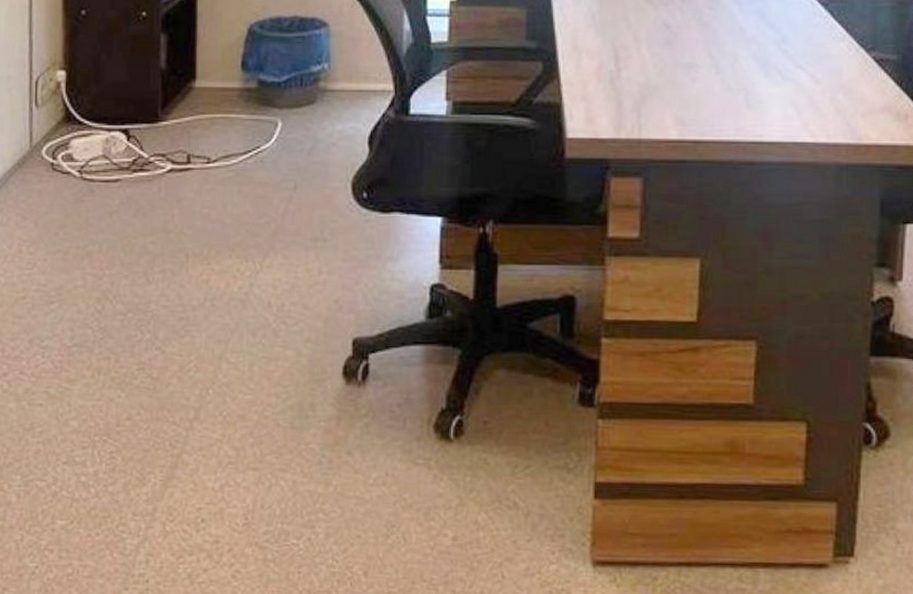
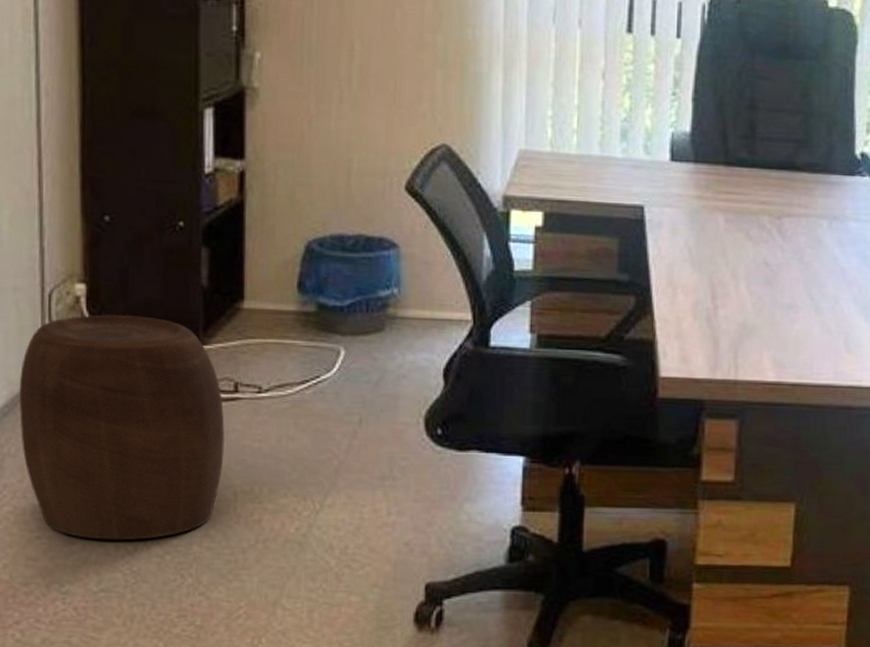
stool: none [10,96,179,300] -> present [20,314,226,540]

